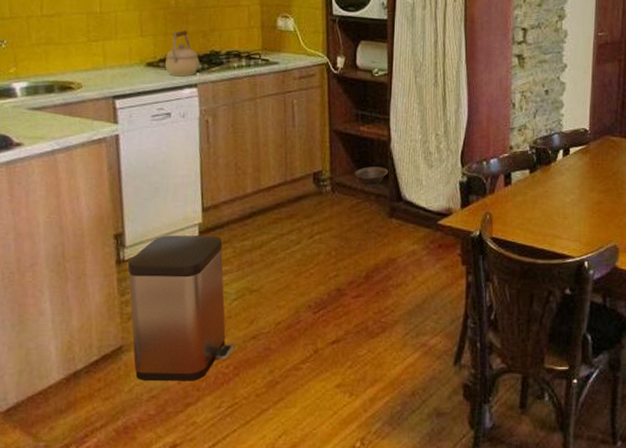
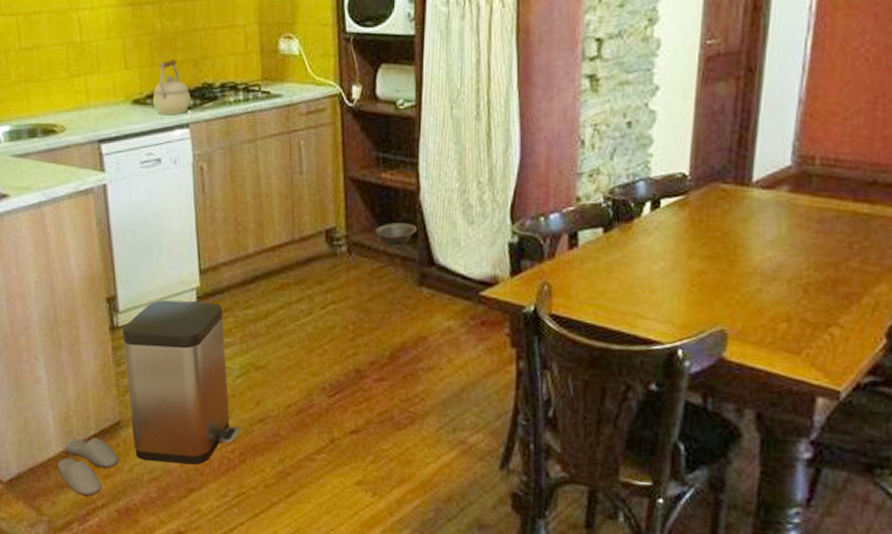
slippers: none [57,362,120,418] -> present [57,436,120,496]

